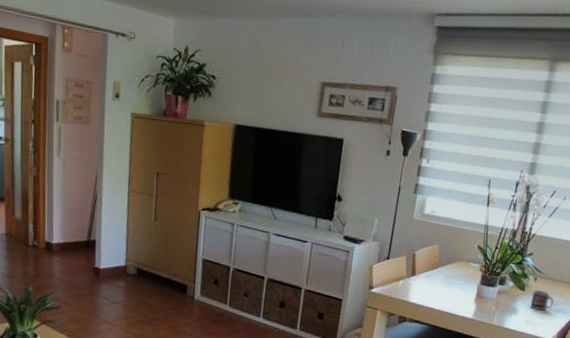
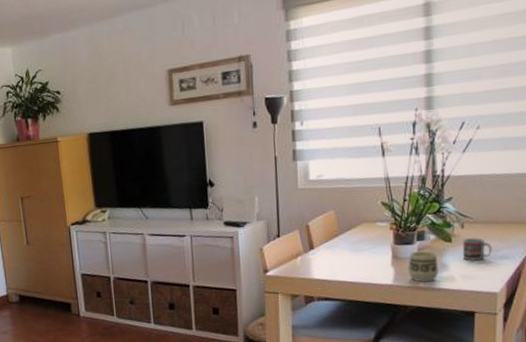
cup: none [486,293,511,322] -> present [408,251,439,283]

